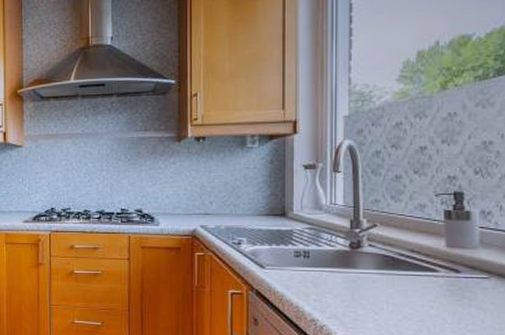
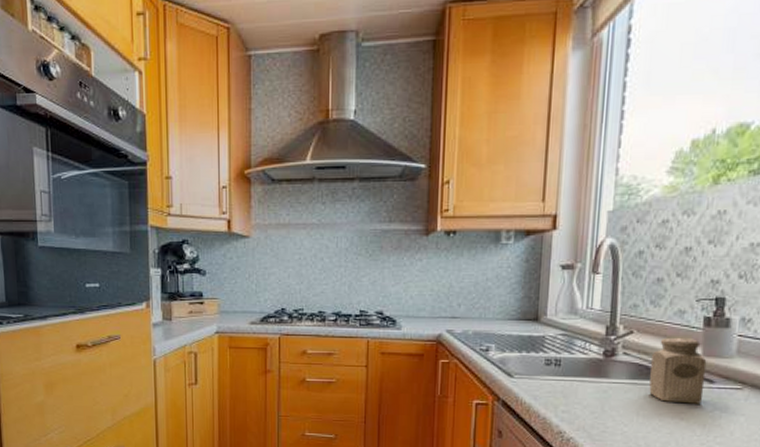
salt shaker: none [397,229,451,293] -> present [649,337,707,404]

